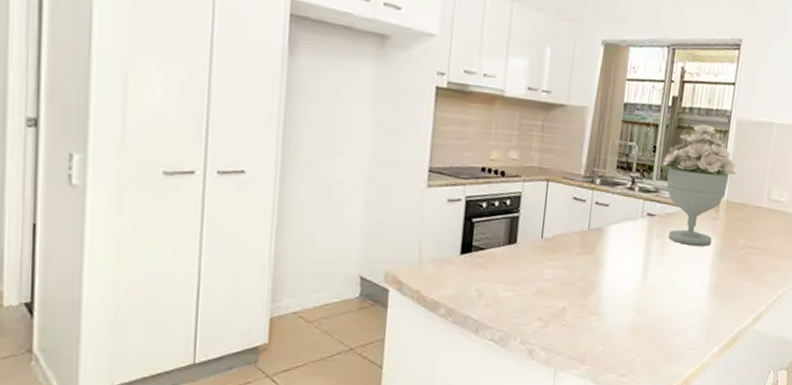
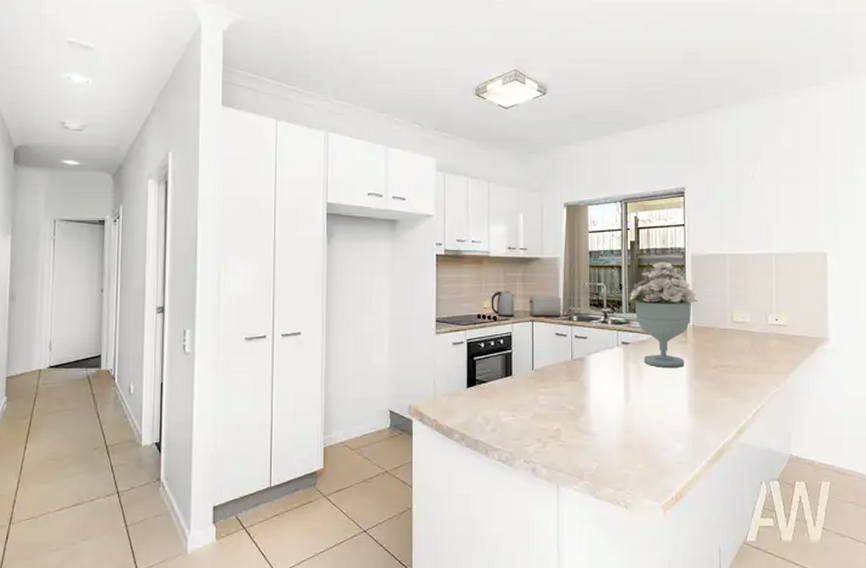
kettle: none [499,140,531,174] -> present [491,290,515,317]
toaster: none [544,150,585,179] -> present [529,296,561,318]

